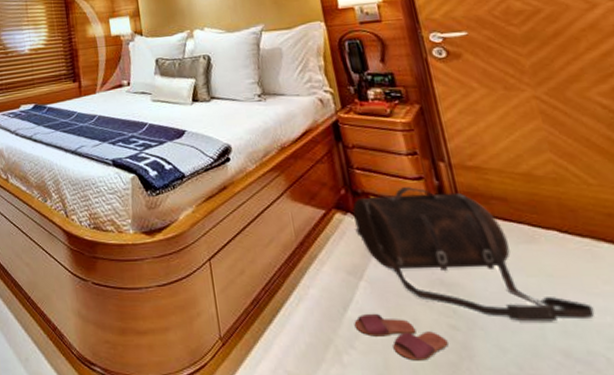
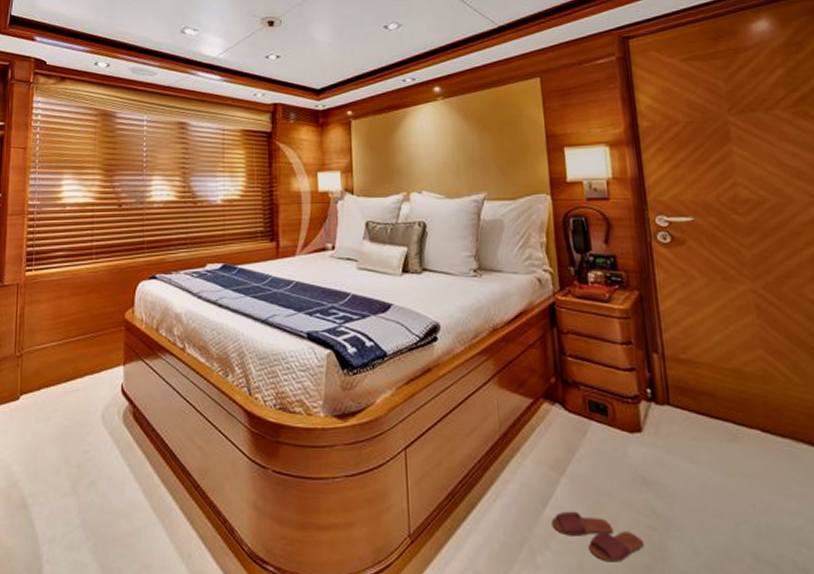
duffel bag: present [352,187,595,322] -> none [561,378,787,524]

